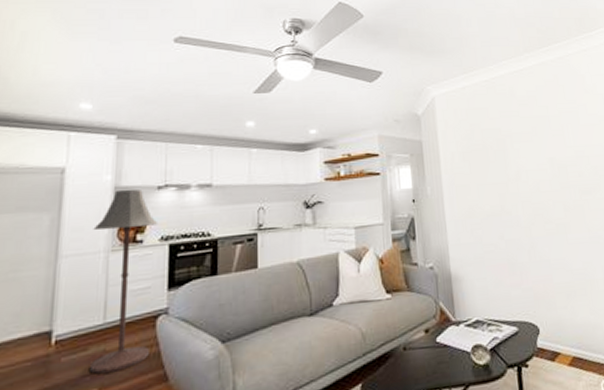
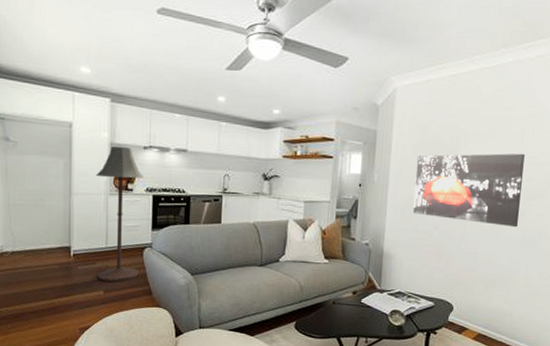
wall art: none [467,148,582,226] -> present [412,153,525,228]

